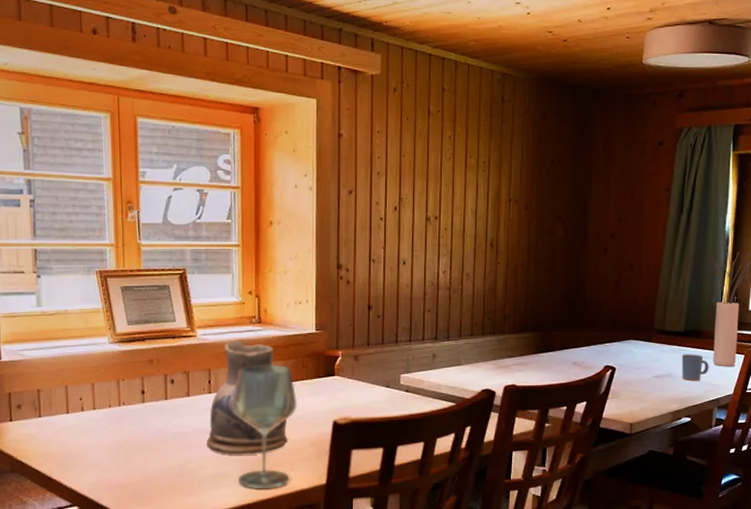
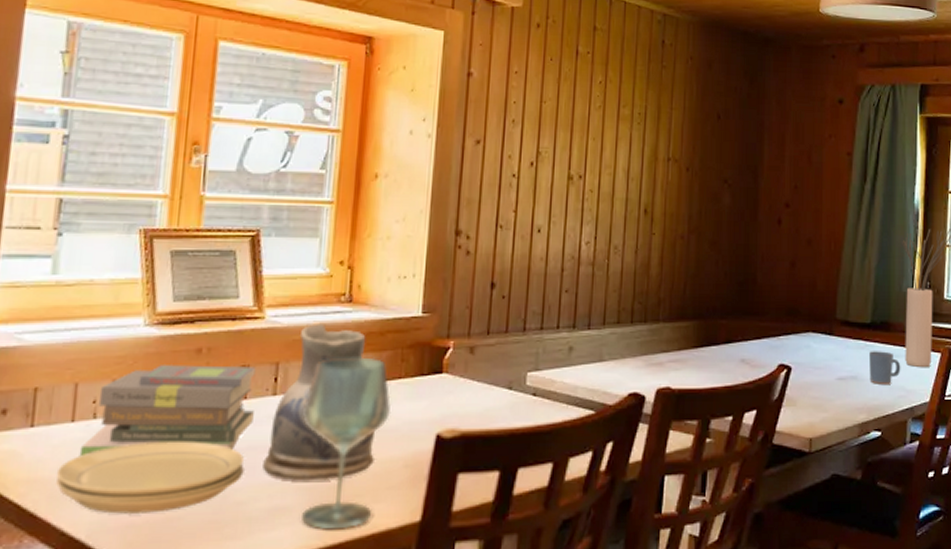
plate: none [61,426,194,477] -> present [56,441,244,514]
books: none [75,372,196,438] -> present [79,365,256,457]

